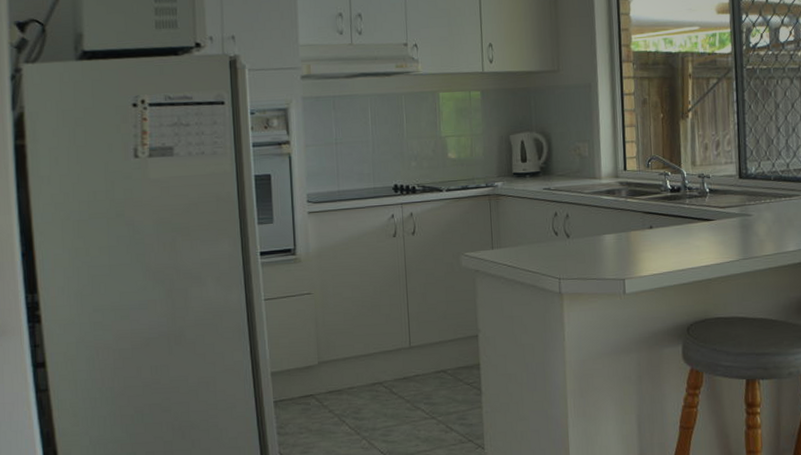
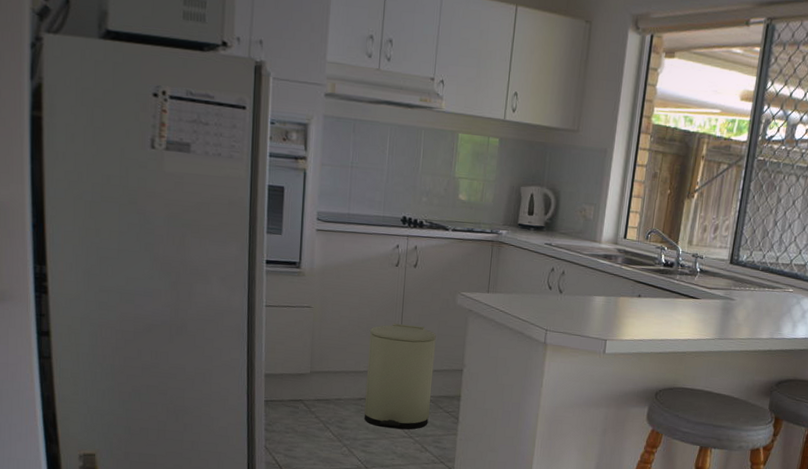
pedal bin: none [375,295,450,412] -> present [364,323,436,430]

